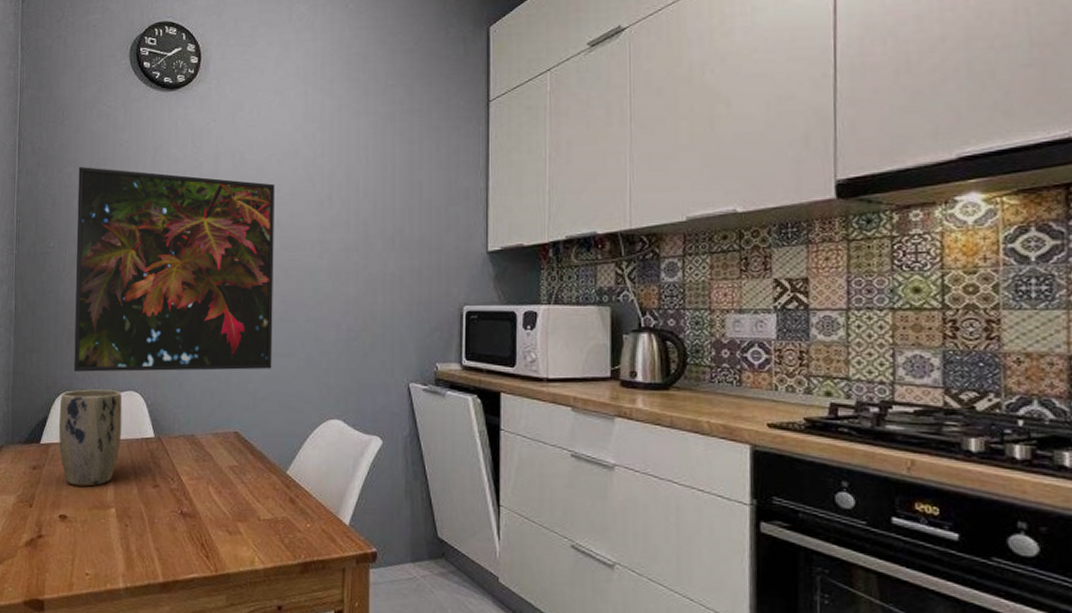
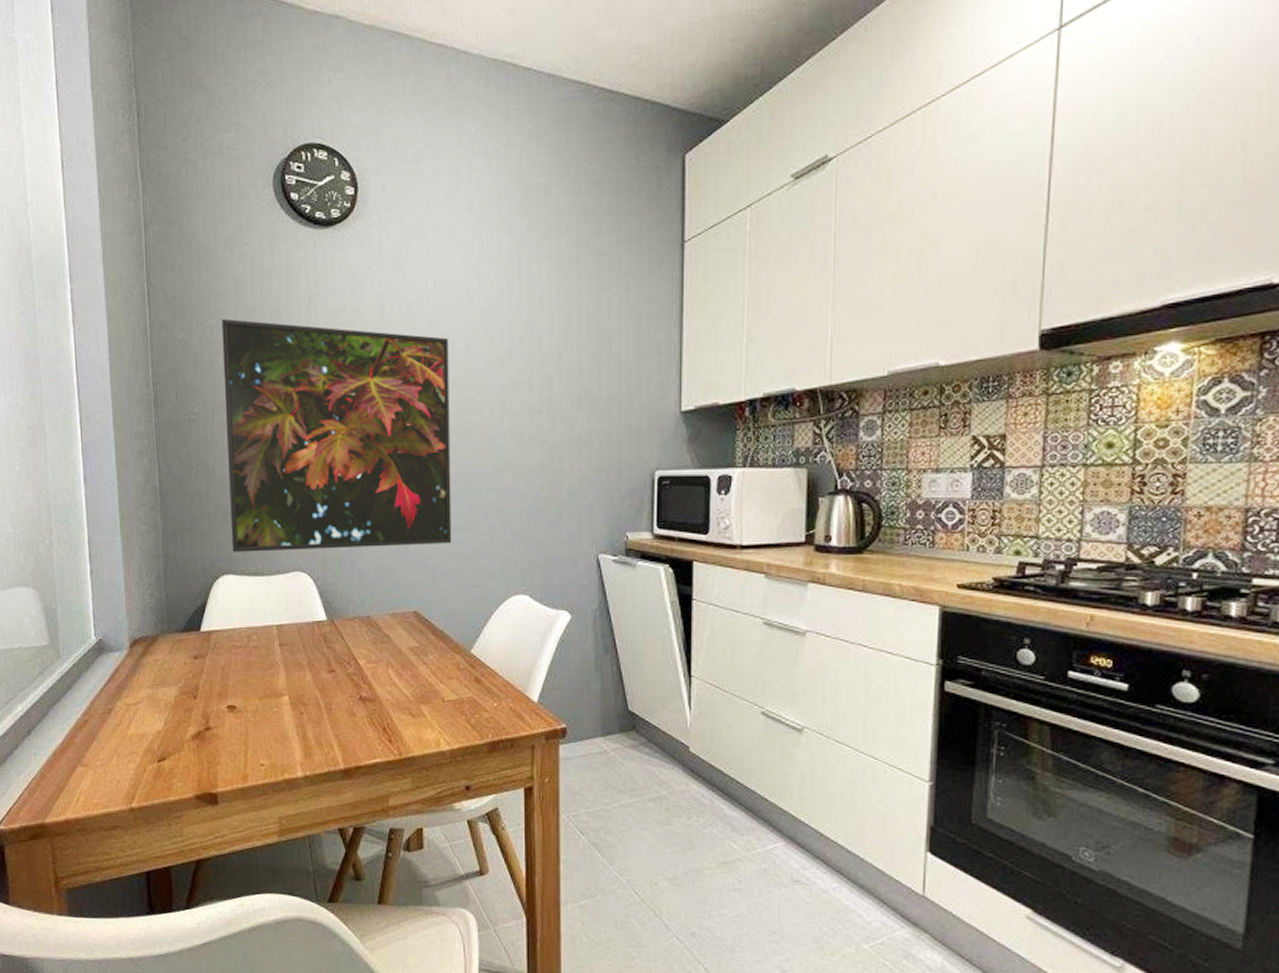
plant pot: present [58,389,122,487] -> none [219,571,291,675]

